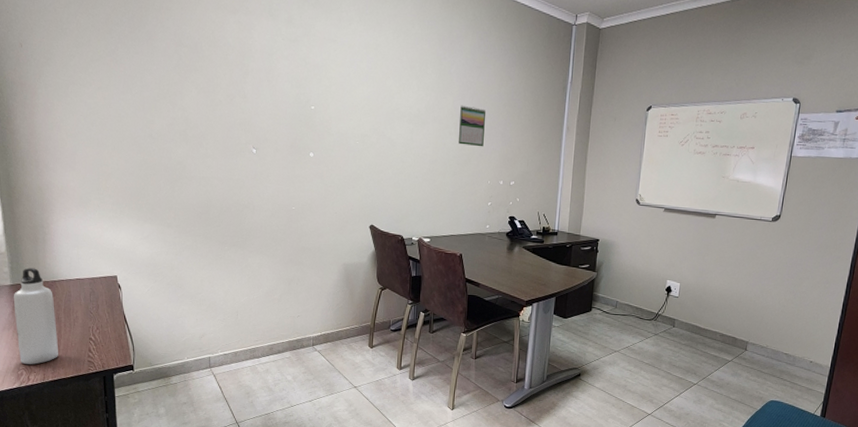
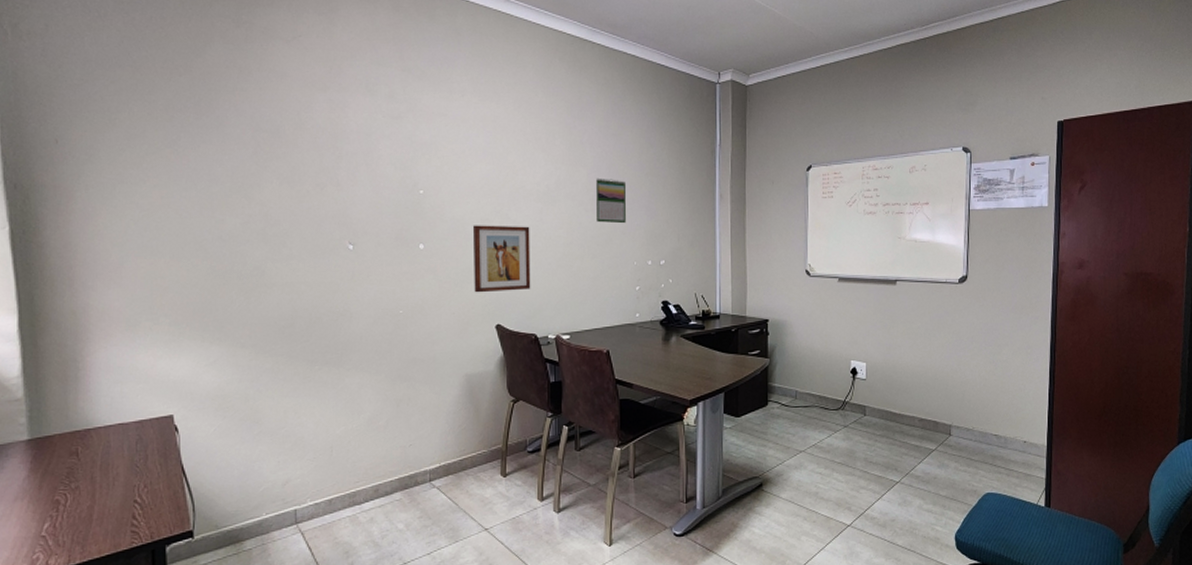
water bottle: present [13,267,58,365] -> none [30,415,90,544]
wall art: none [353,139,402,198] -> present [472,225,531,293]

